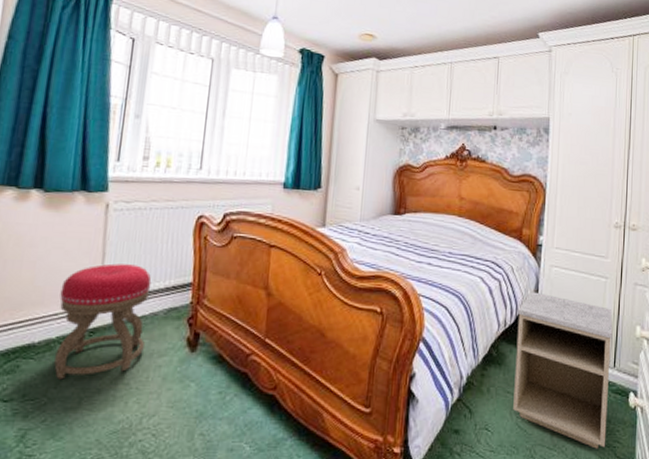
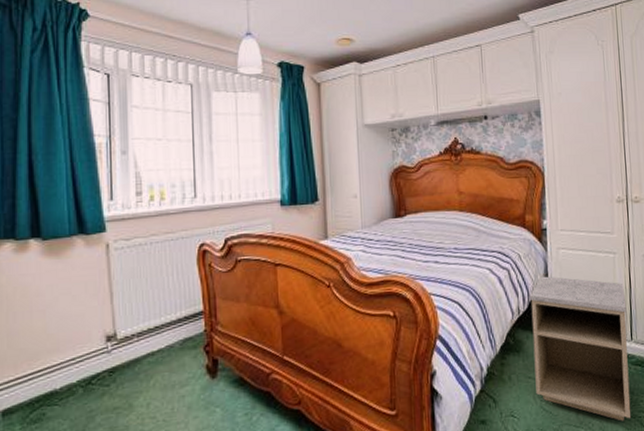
stool: present [54,263,151,380] -> none [74,300,165,422]

